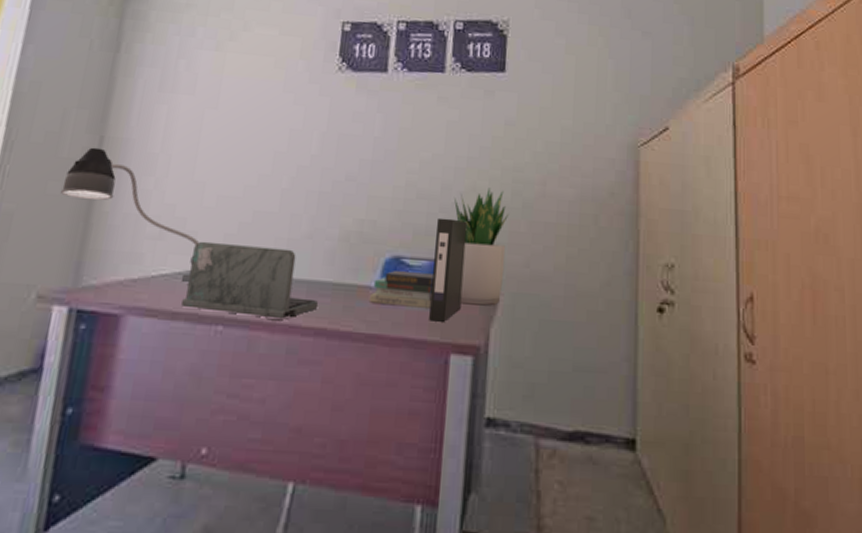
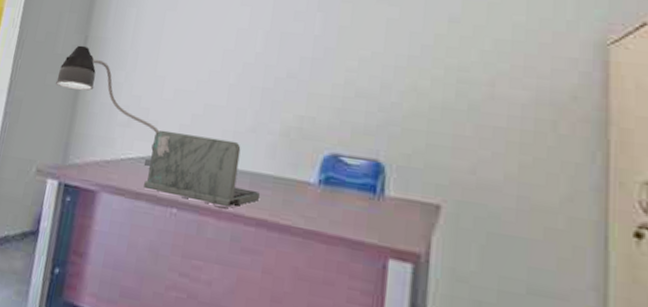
books: present [368,271,434,308] -> none [307,168,373,209]
binder: present [429,217,468,322] -> none [367,117,408,225]
planter: present [454,187,510,306] -> none [394,87,454,213]

